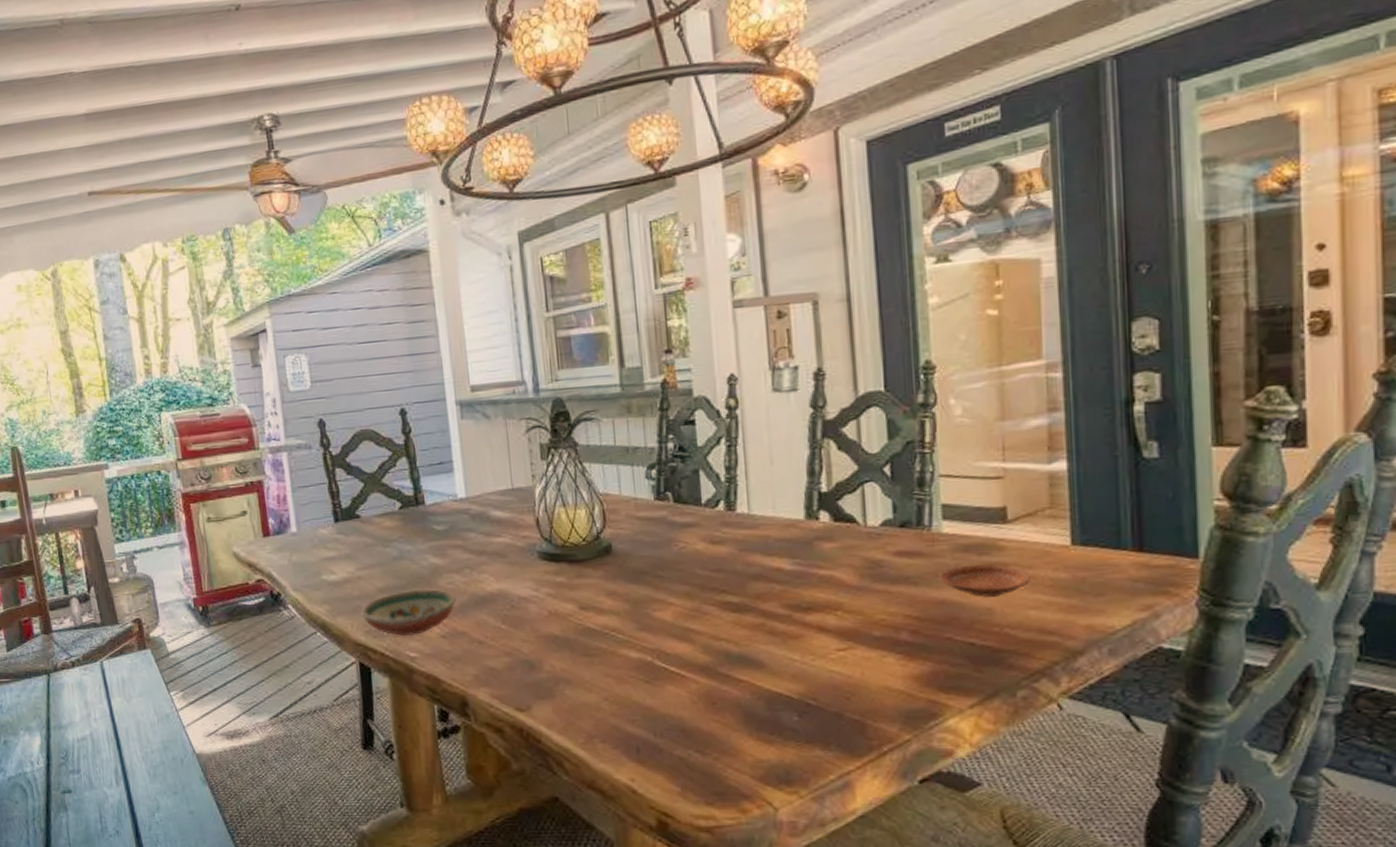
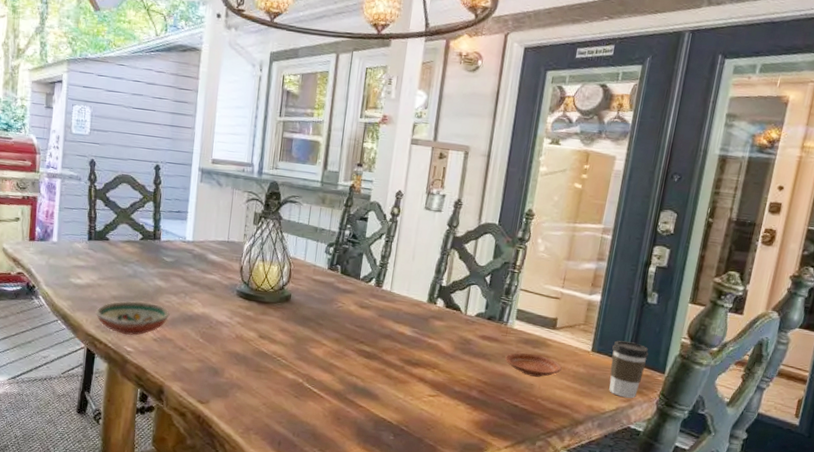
coffee cup: none [1103,520,1166,605] -> present [609,340,649,399]

